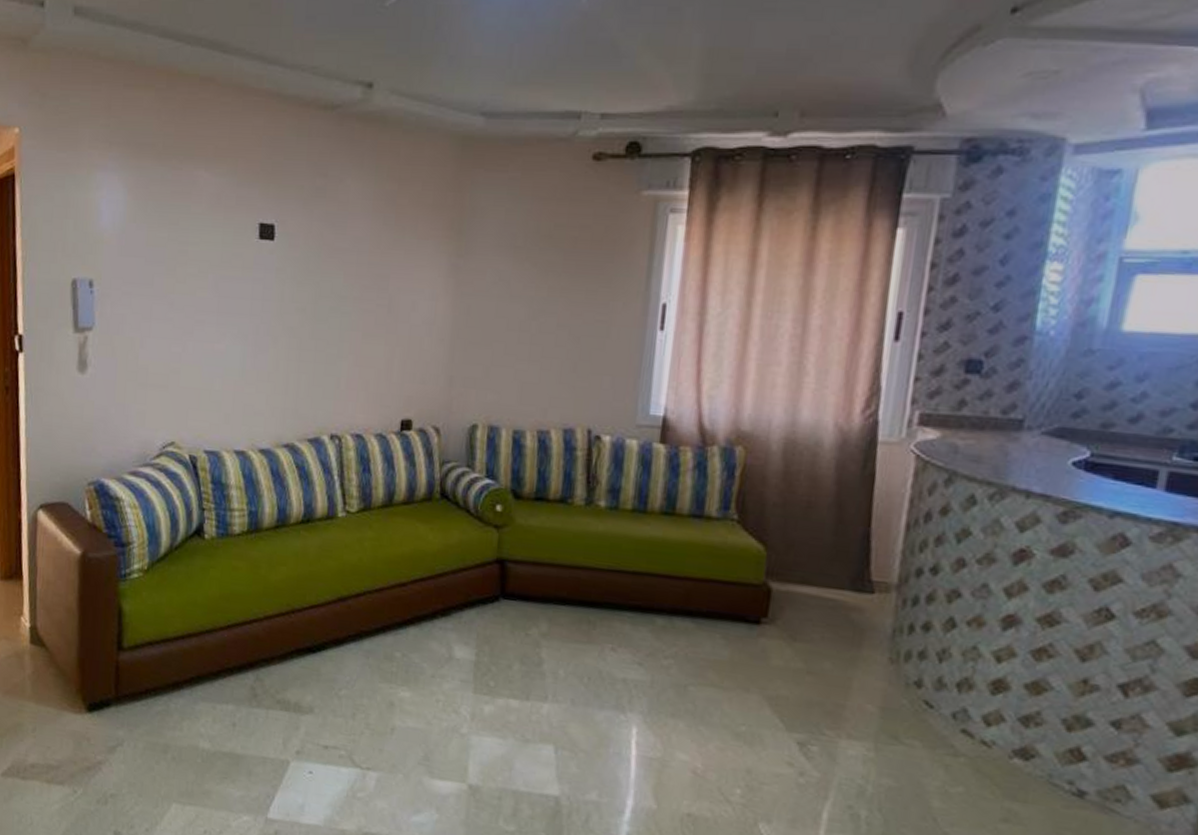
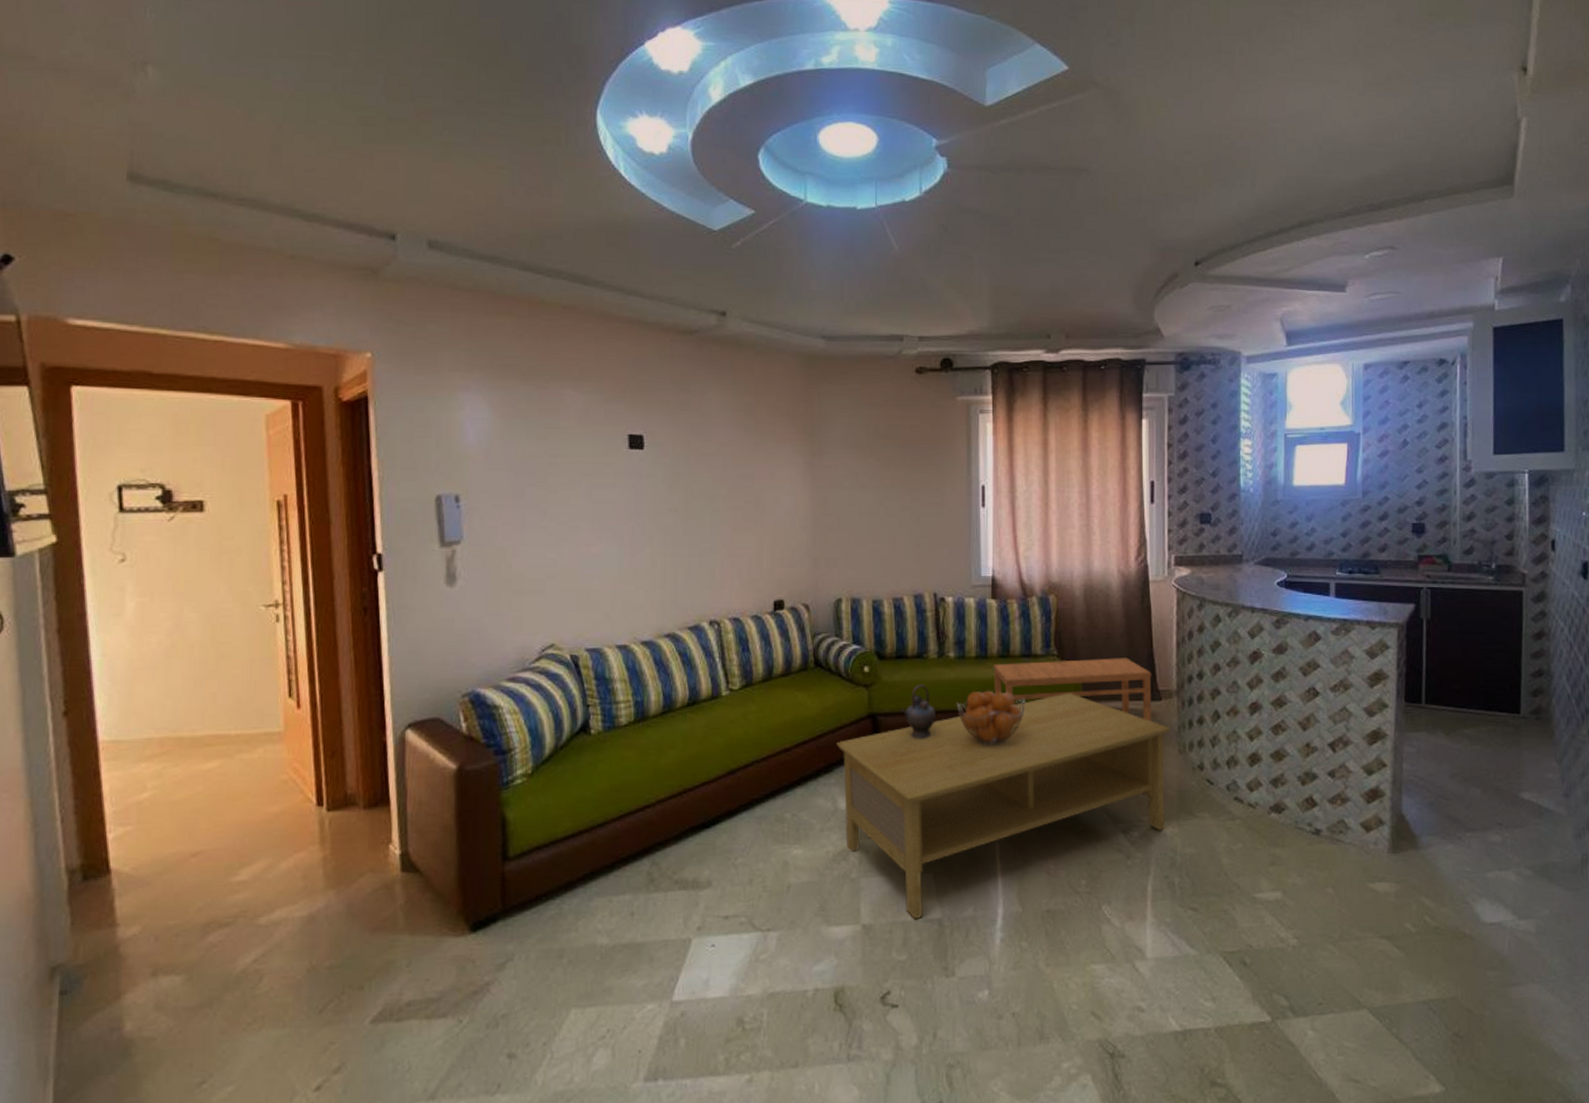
coffee table: none [457,567,881,792] -> present [837,693,1170,920]
teapot: none [534,533,576,595] -> present [901,685,935,738]
fruit basket: none [601,550,689,618] -> present [956,690,1026,747]
side table: none [650,521,865,618] -> present [993,657,1152,722]

